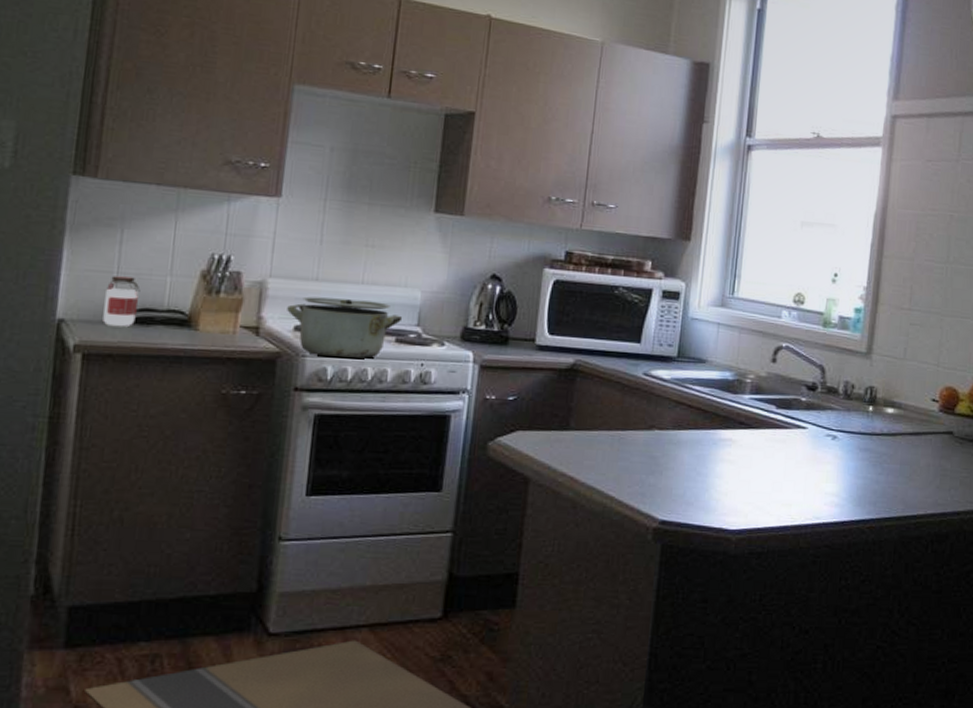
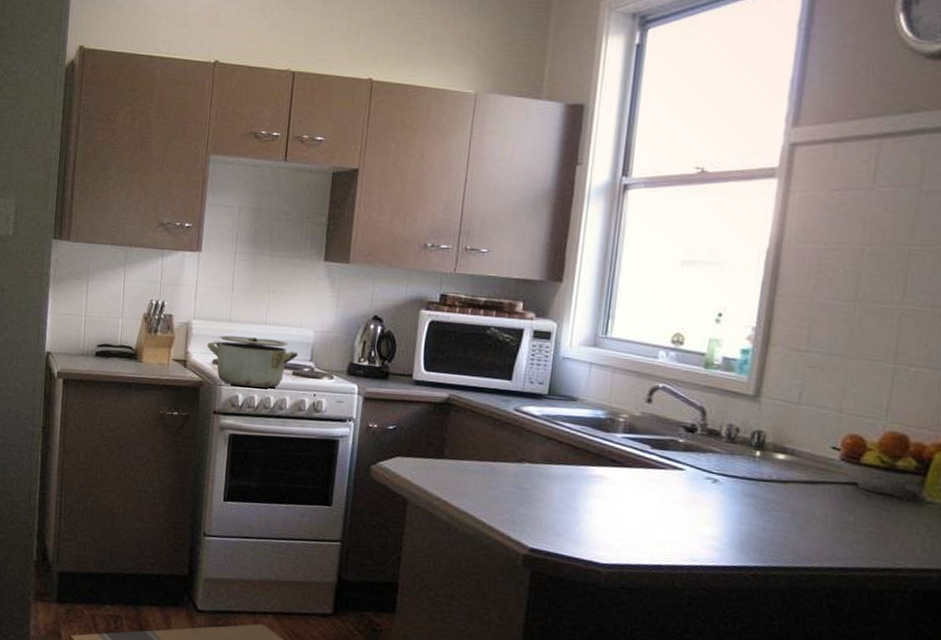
jar: present [103,276,141,327] -> none [76,318,101,359]

